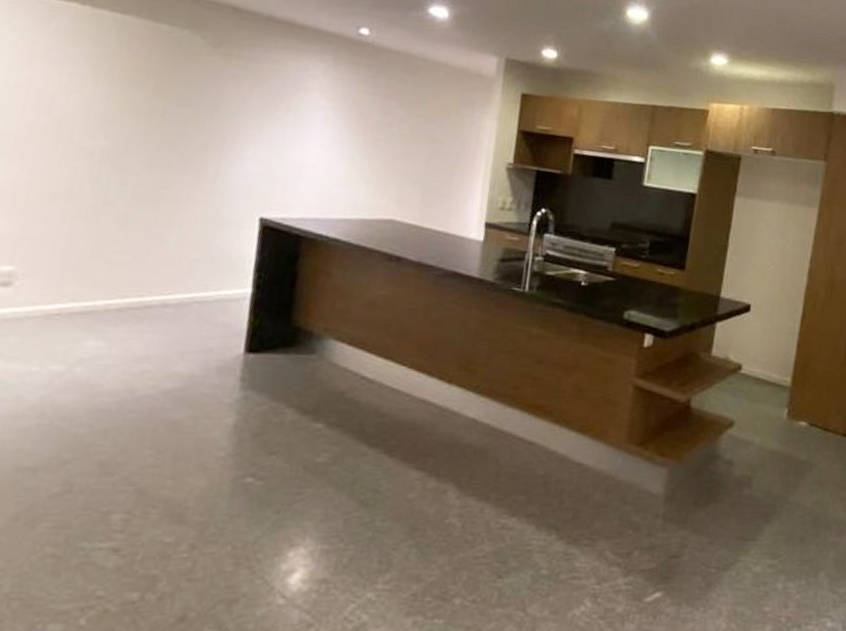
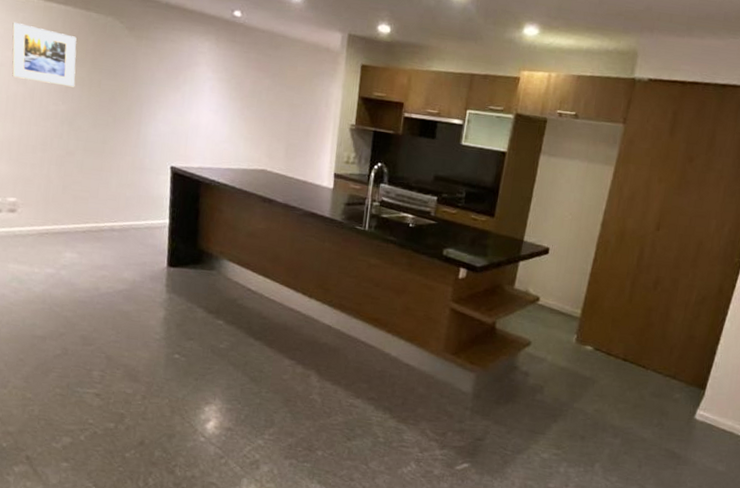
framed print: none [30,32,136,117] -> present [12,22,77,87]

